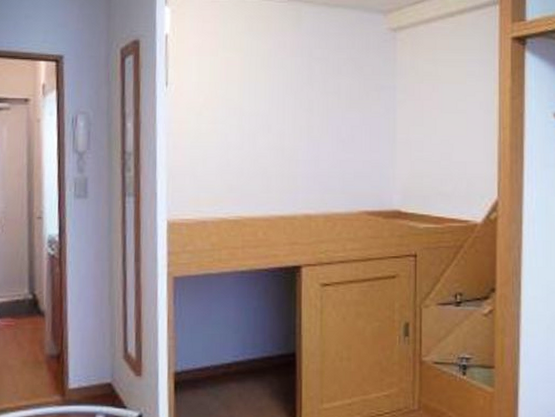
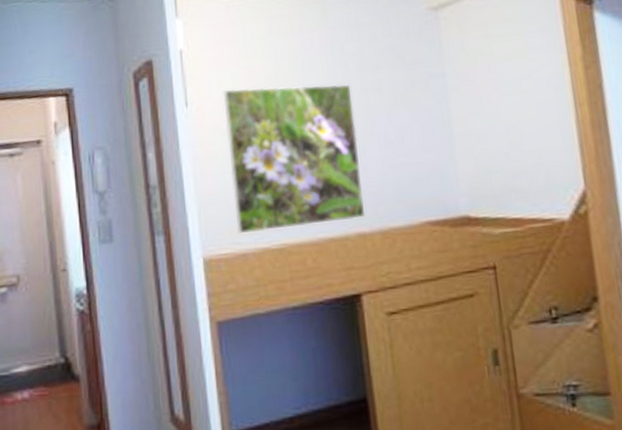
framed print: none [199,75,314,204] -> present [223,84,366,234]

